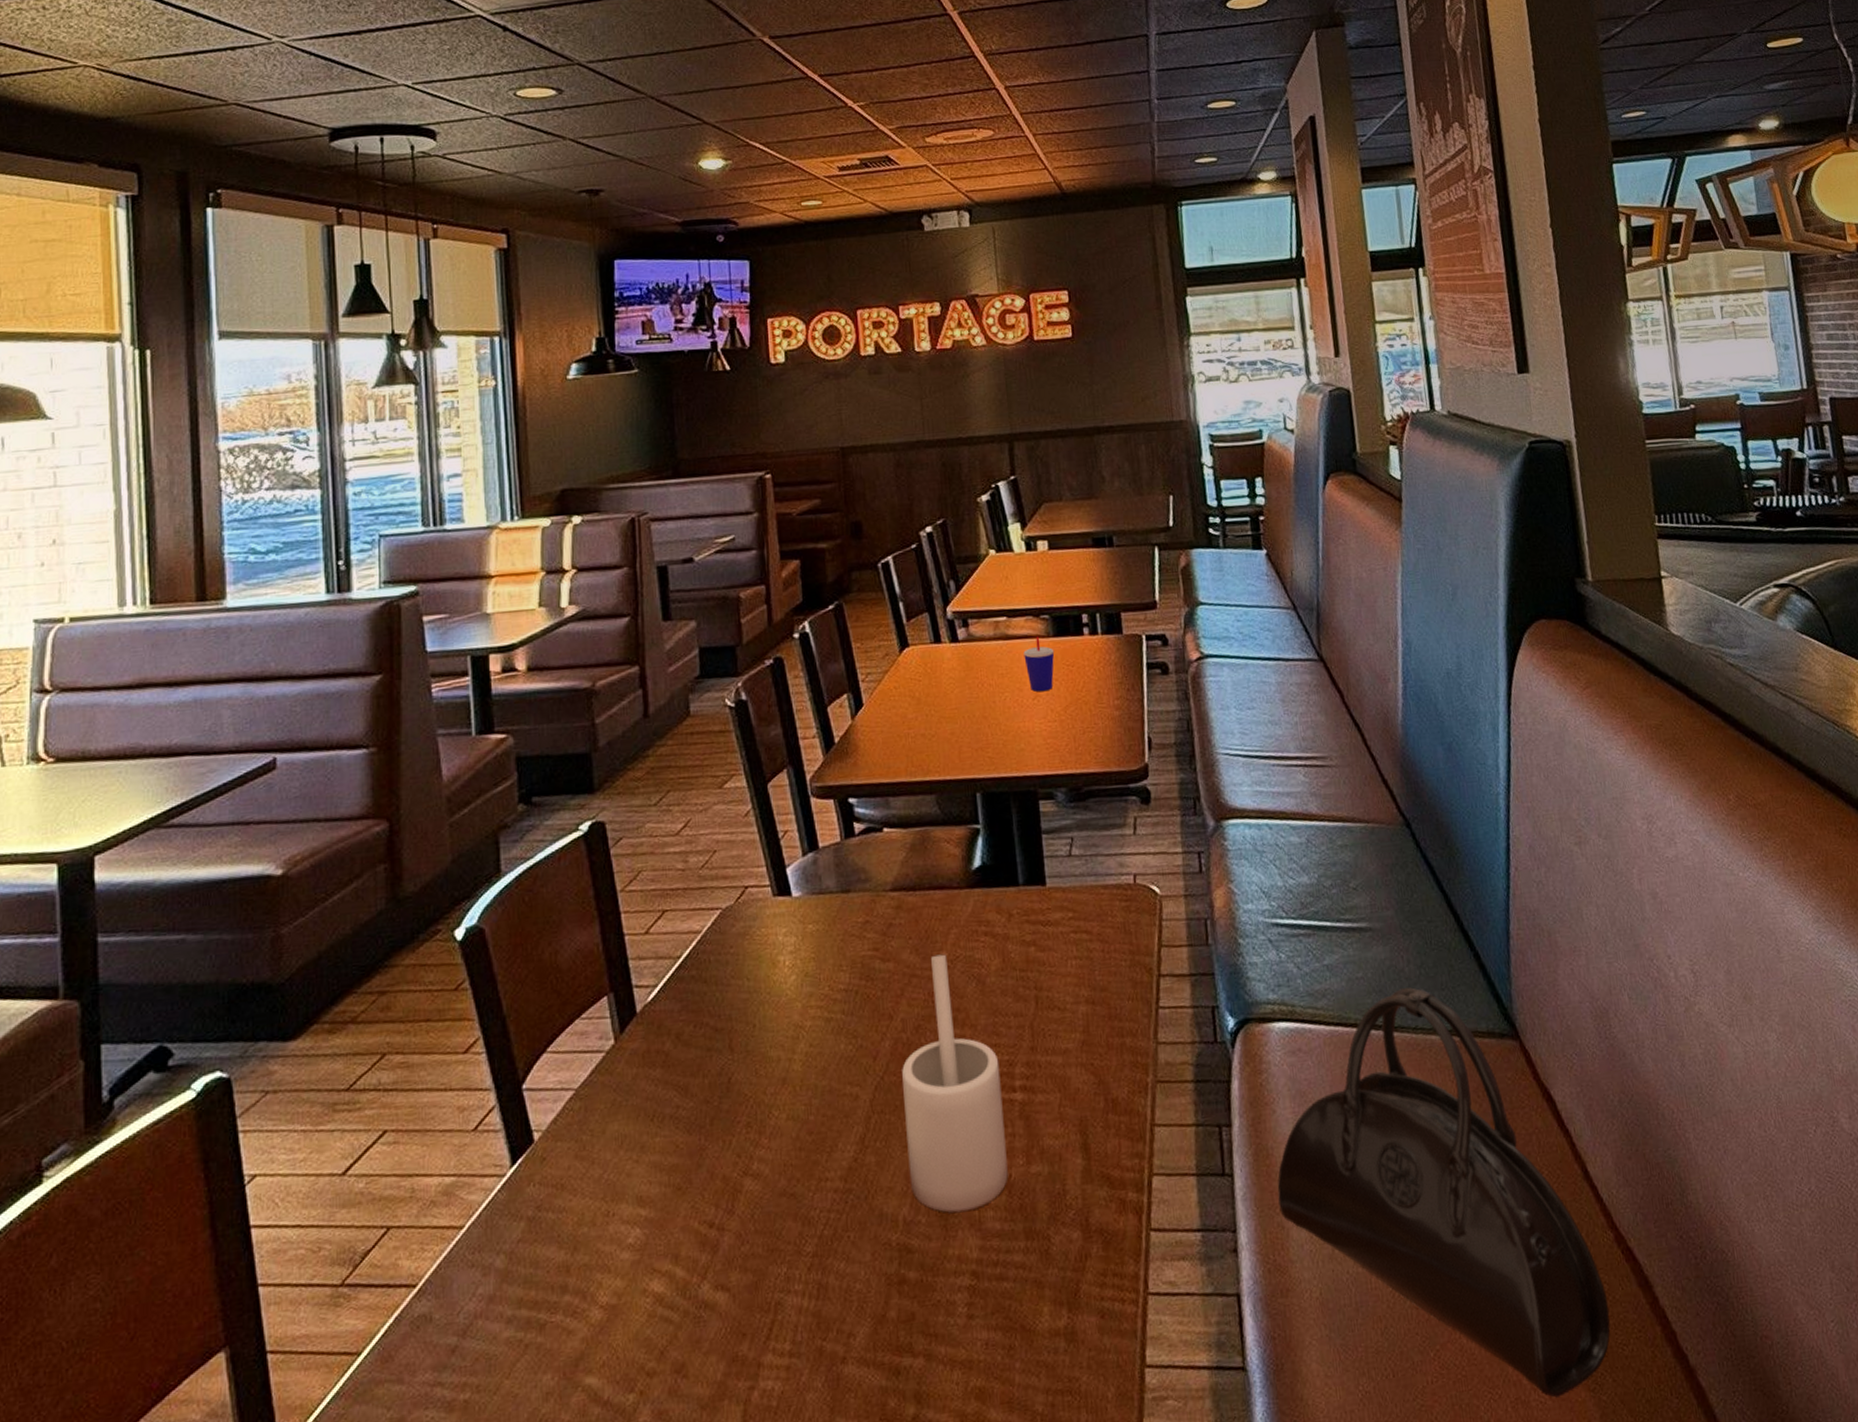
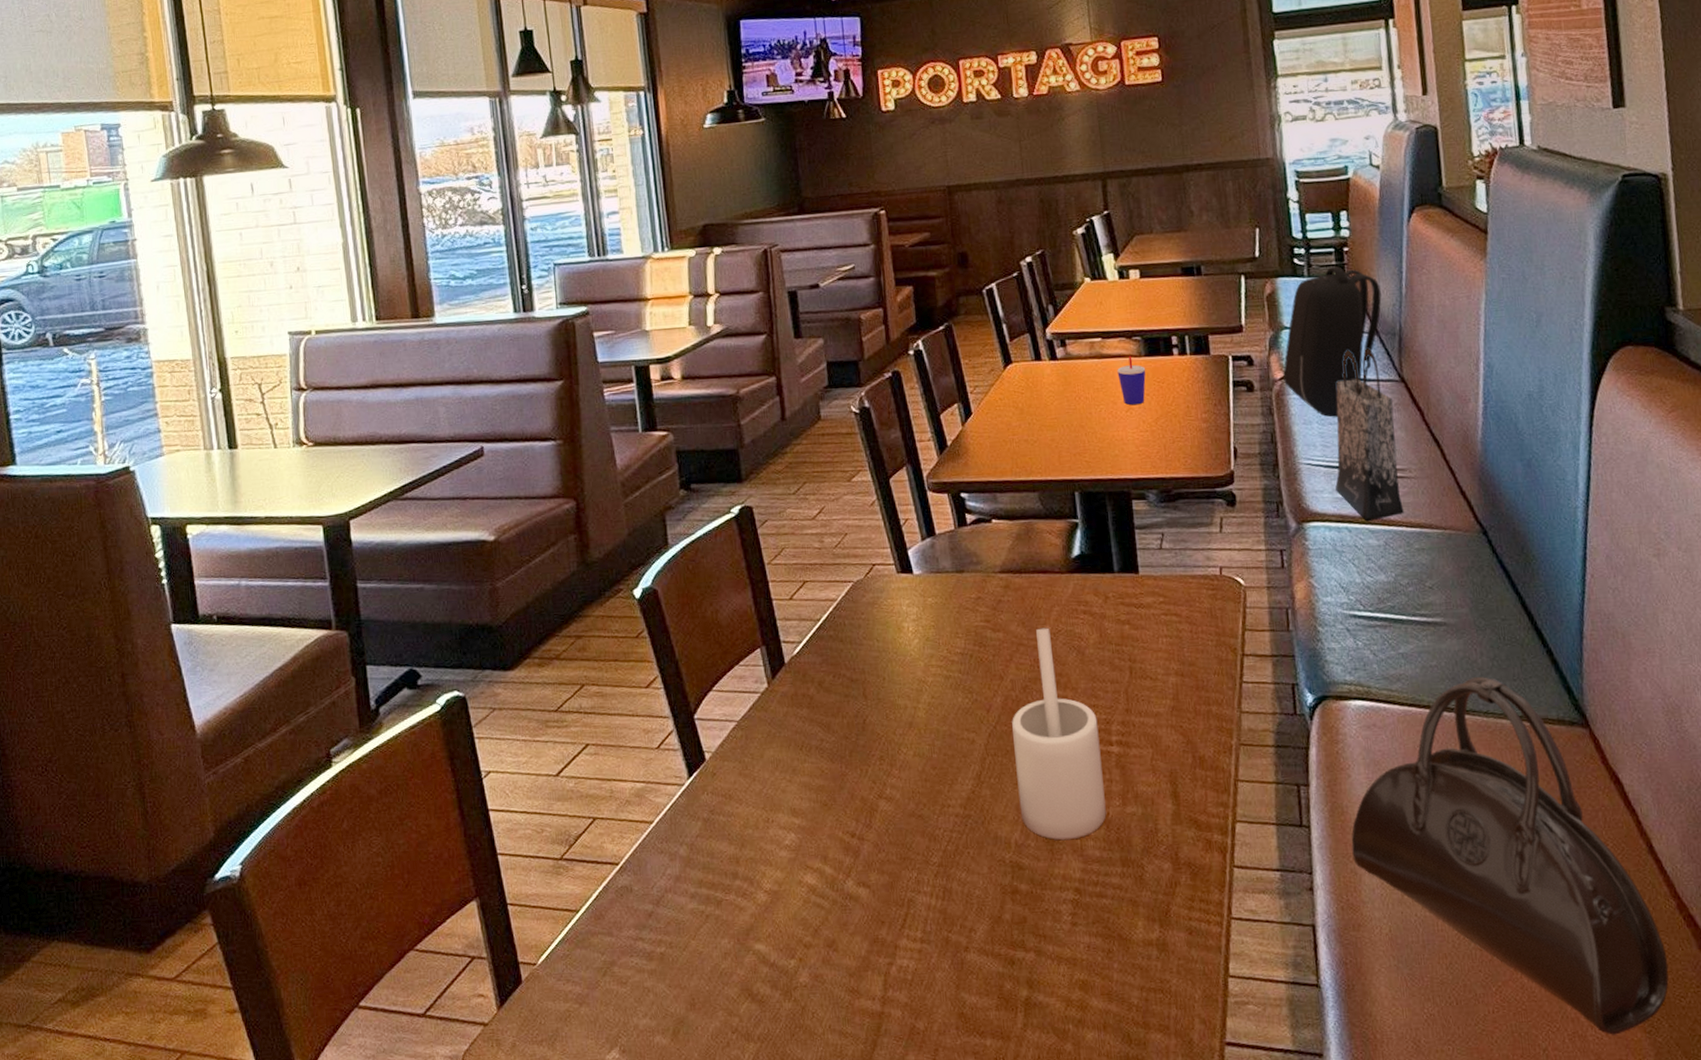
backpack: none [1199,537,1299,701] -> present [1283,266,1382,417]
shopping bag: none [1254,625,1326,816] -> present [1335,348,1404,521]

